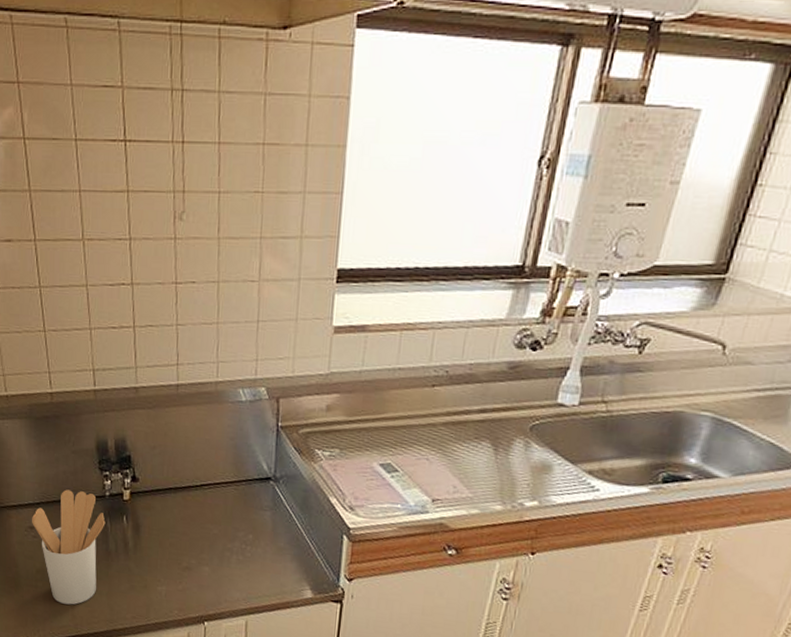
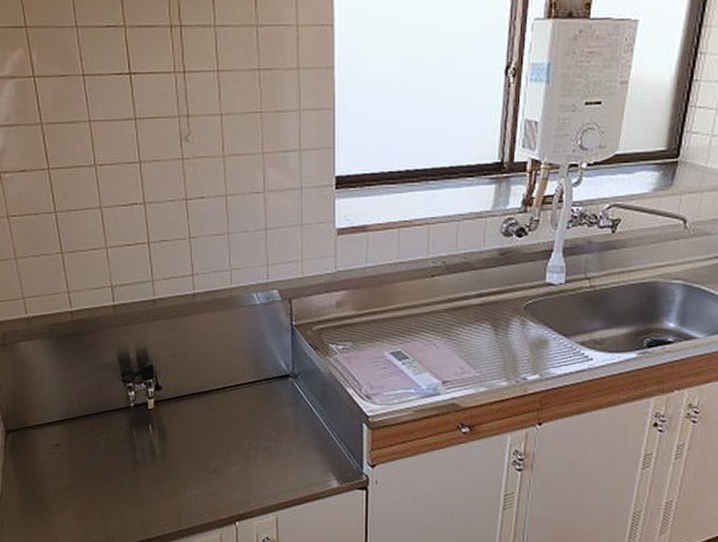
utensil holder: present [32,489,106,605] -> none [58,404,132,519]

